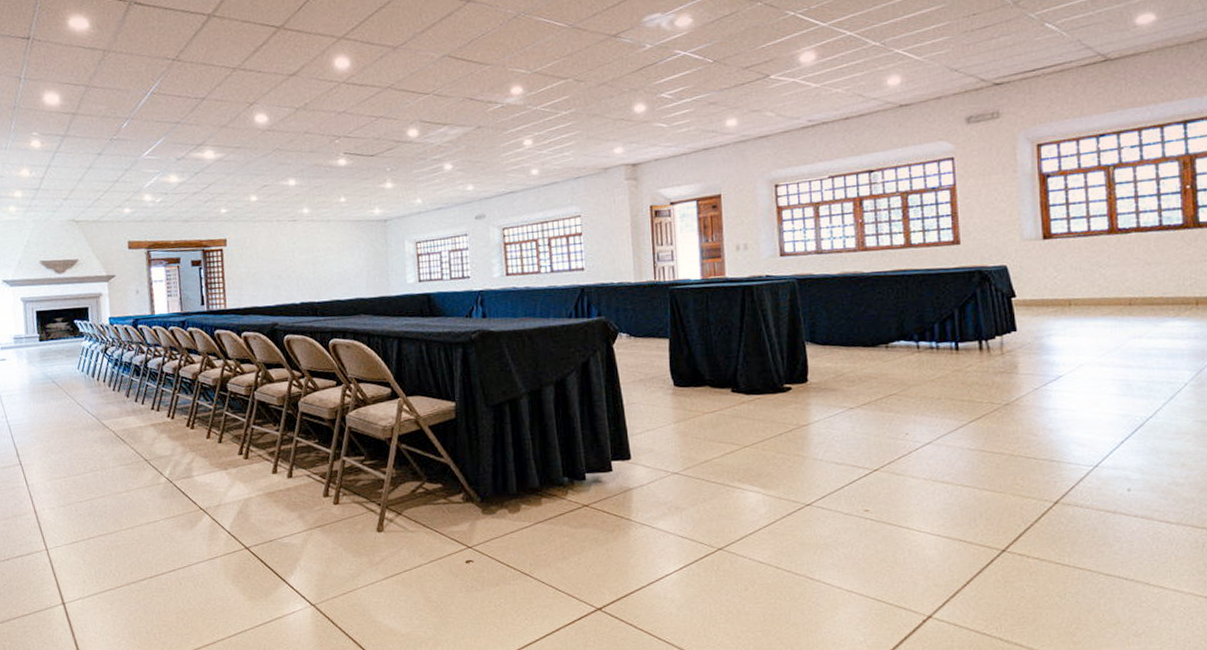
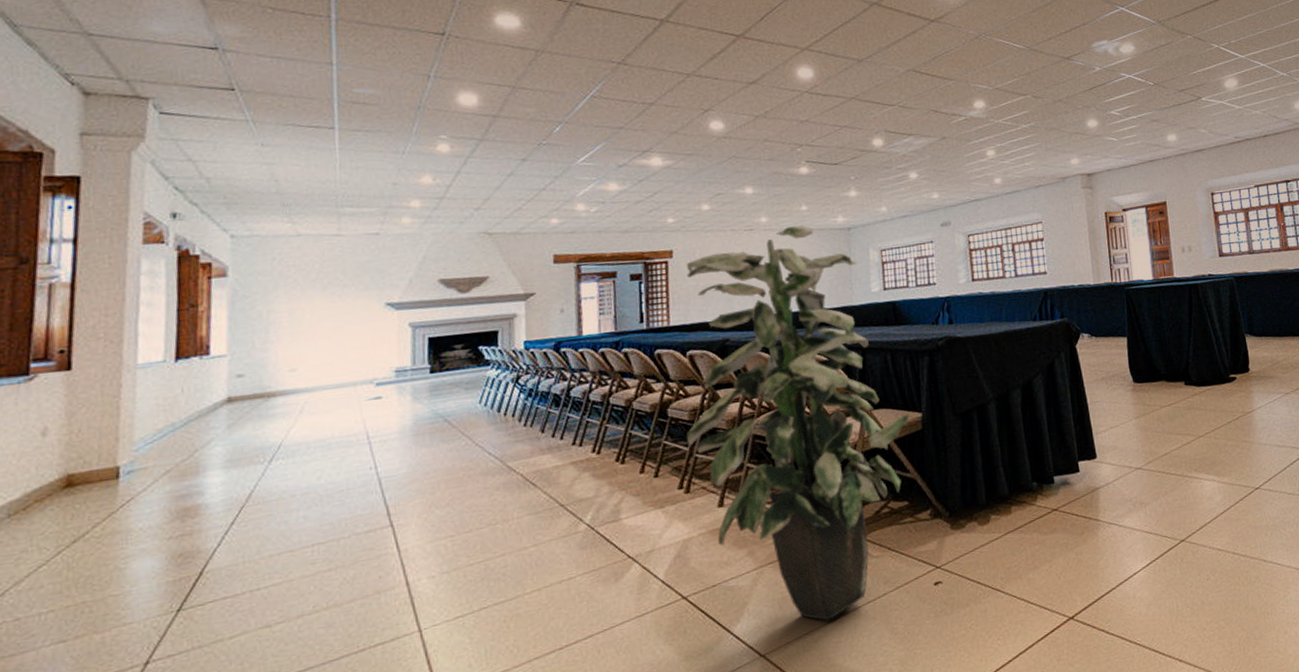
indoor plant: none [239,217,443,583] -> present [686,225,909,621]

